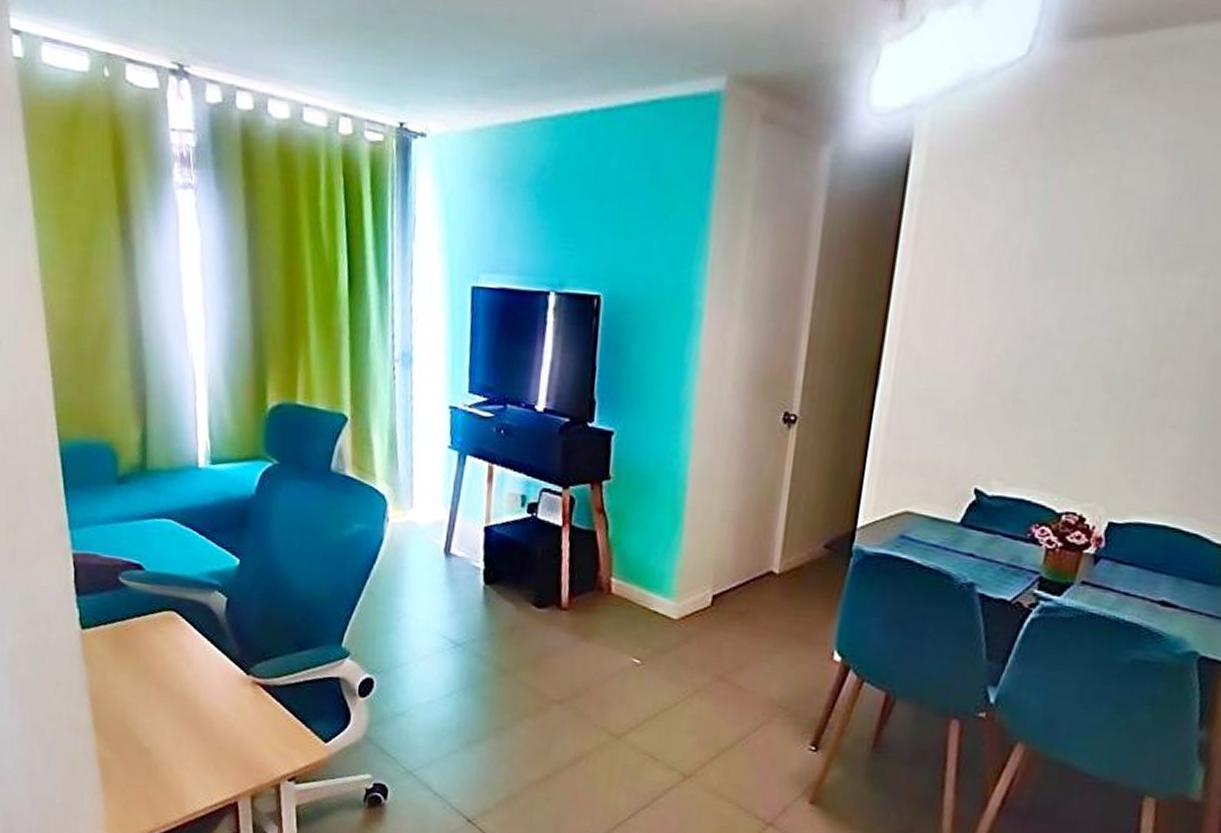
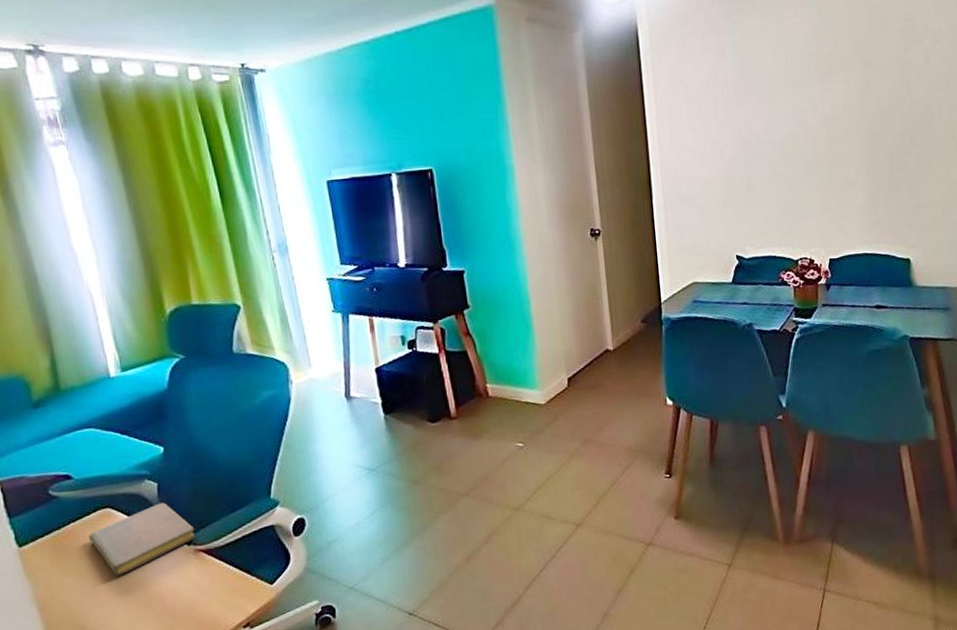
notebook: none [149,620,257,688] -> present [88,502,196,577]

